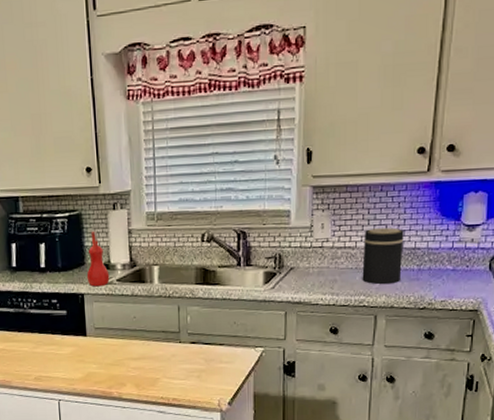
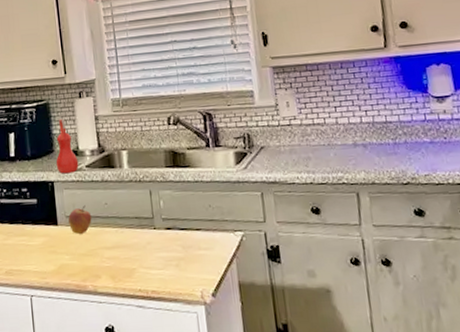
fruit: none [97,318,120,345] -> present [68,205,92,234]
cylinder: present [362,227,404,284] -> none [331,102,377,160]

